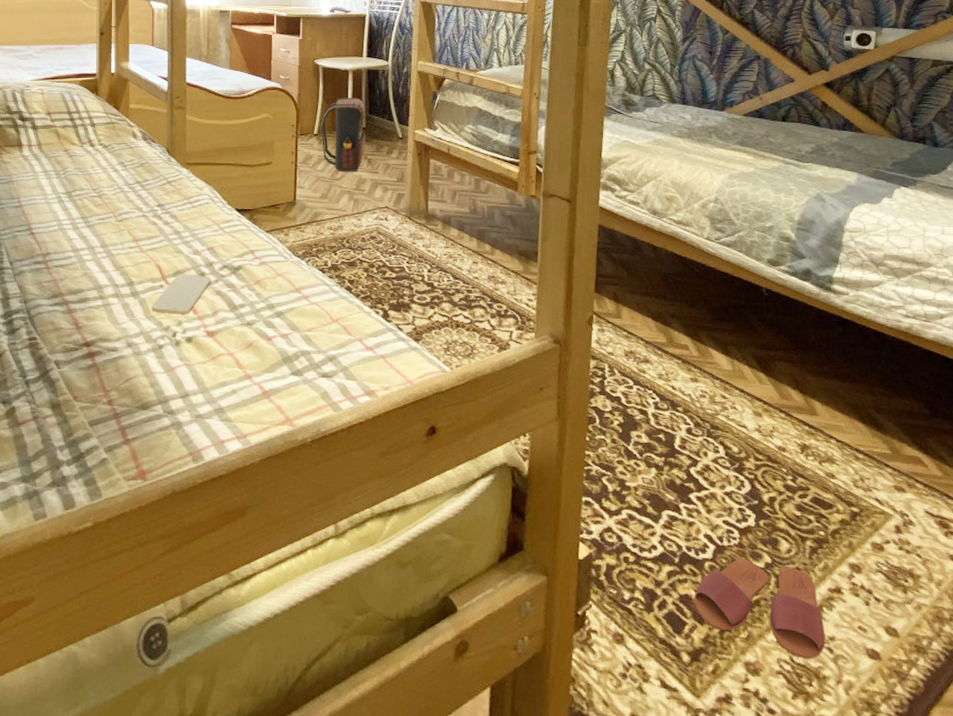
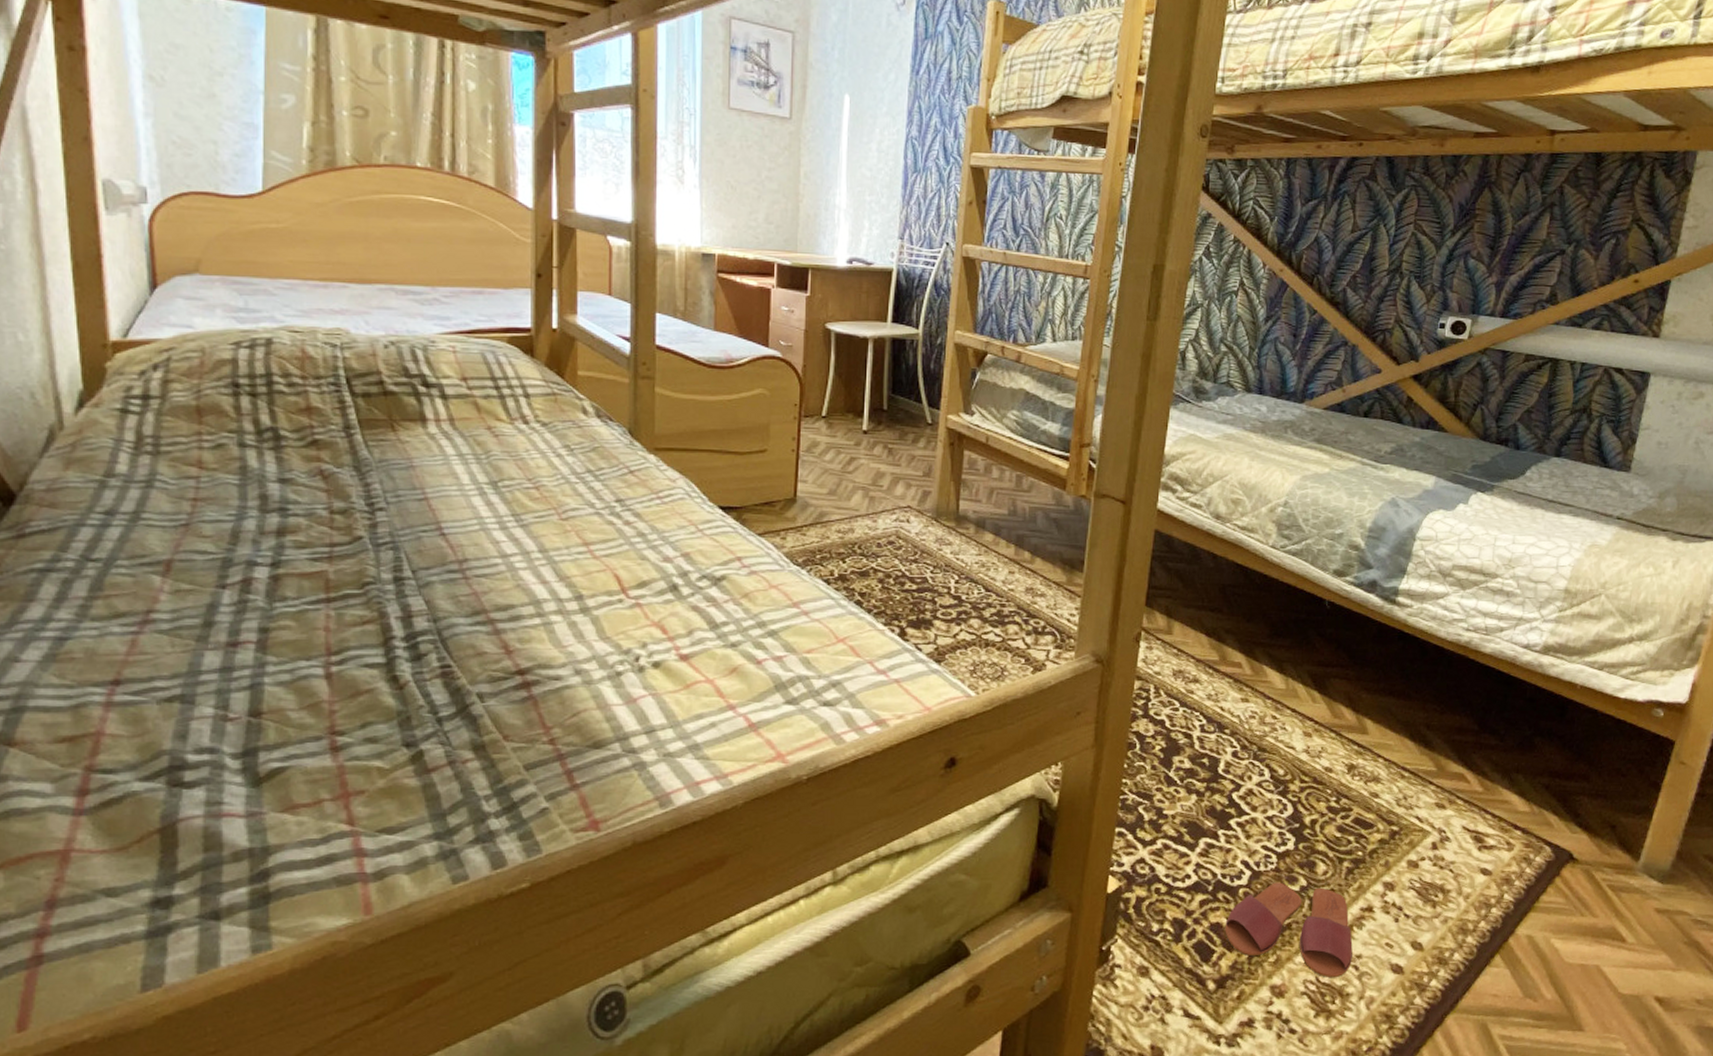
smartphone: present [151,274,211,315] -> none [607,585,686,635]
satchel: present [321,97,366,172] -> none [830,372,888,463]

